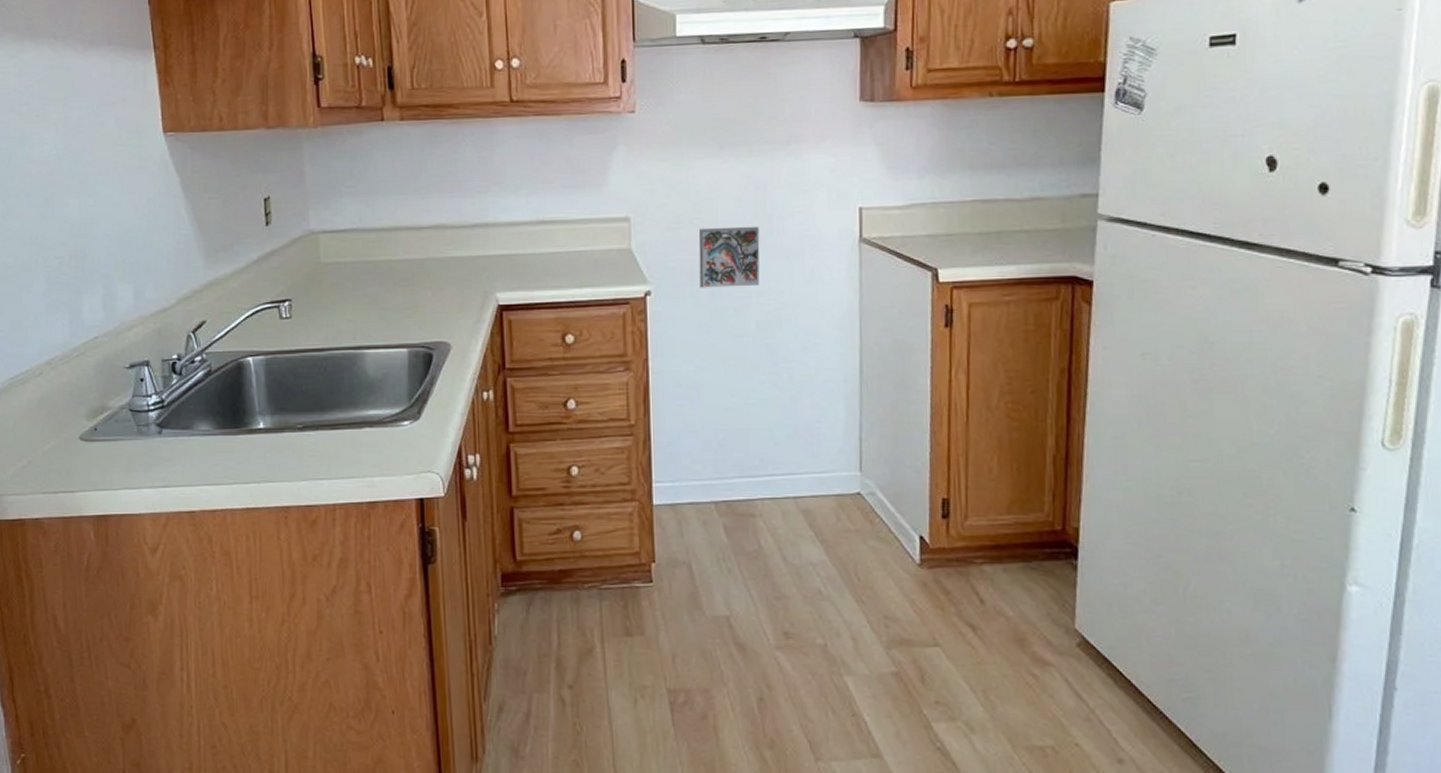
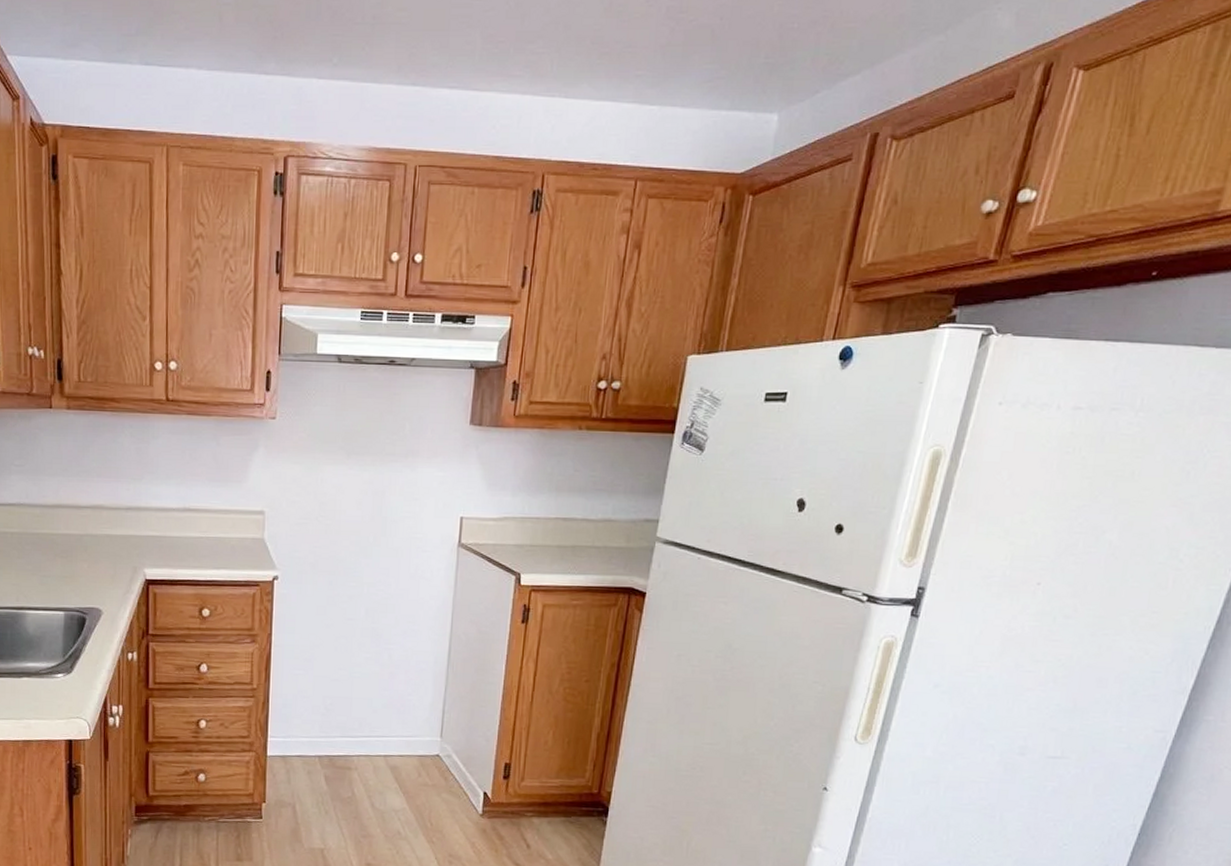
decorative tile: present [698,226,760,288] -> none [320,525,375,578]

